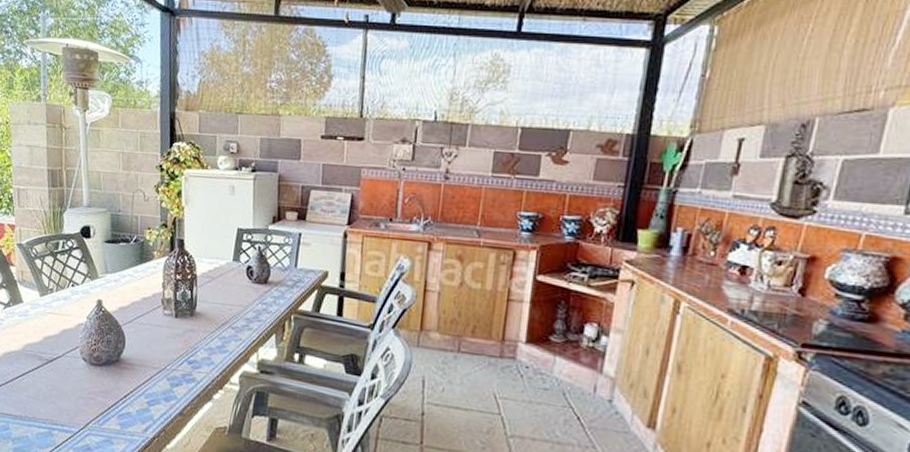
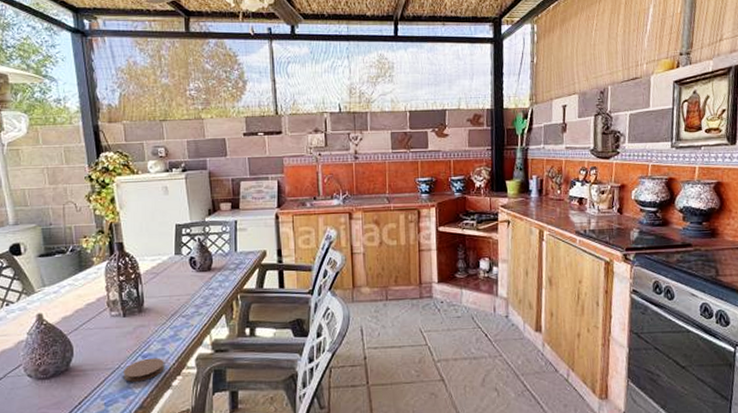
coaster: none [168,365,208,388] -> present [124,358,164,382]

